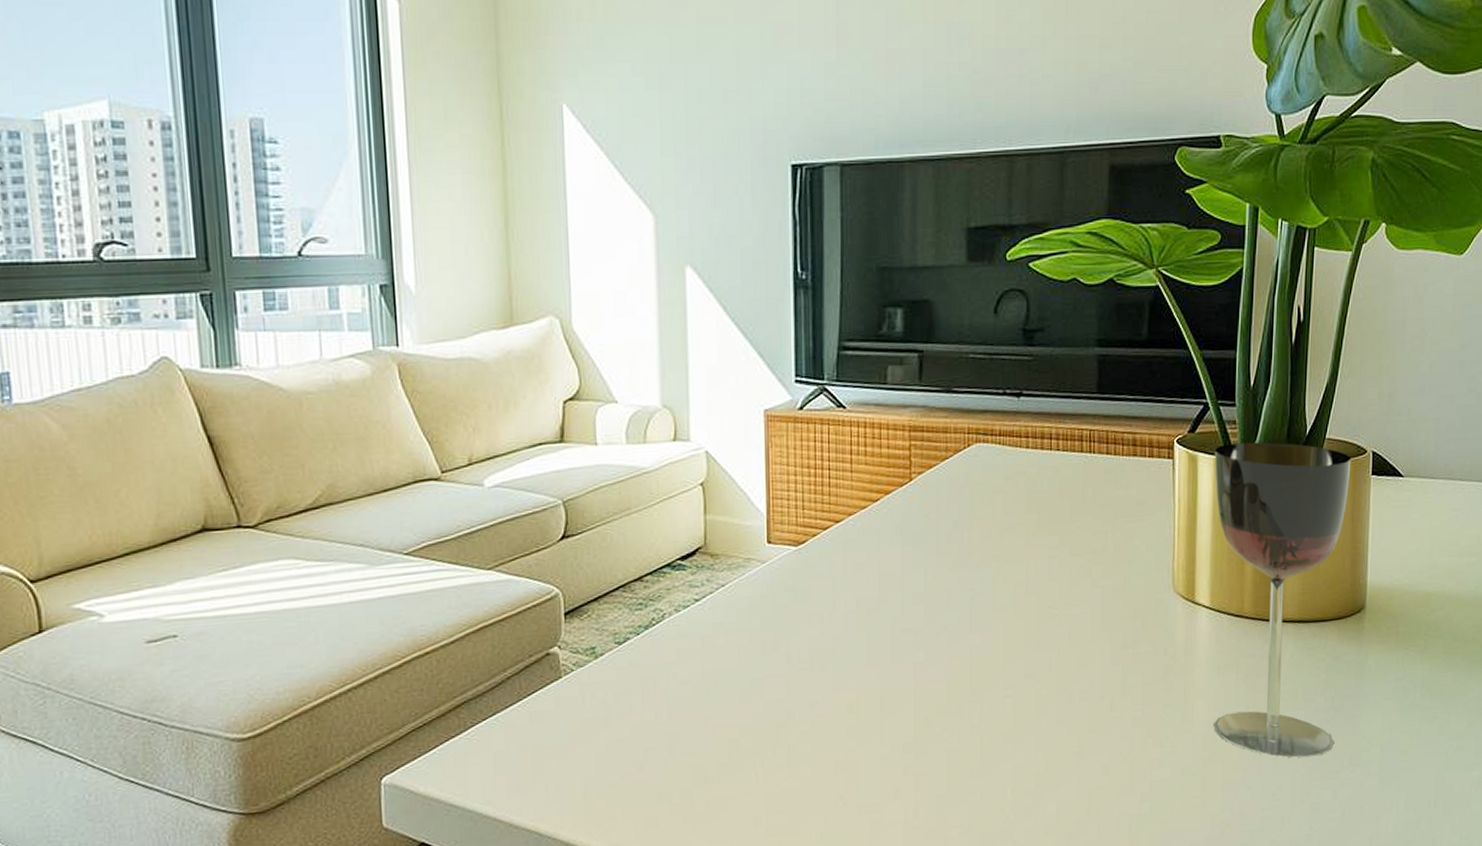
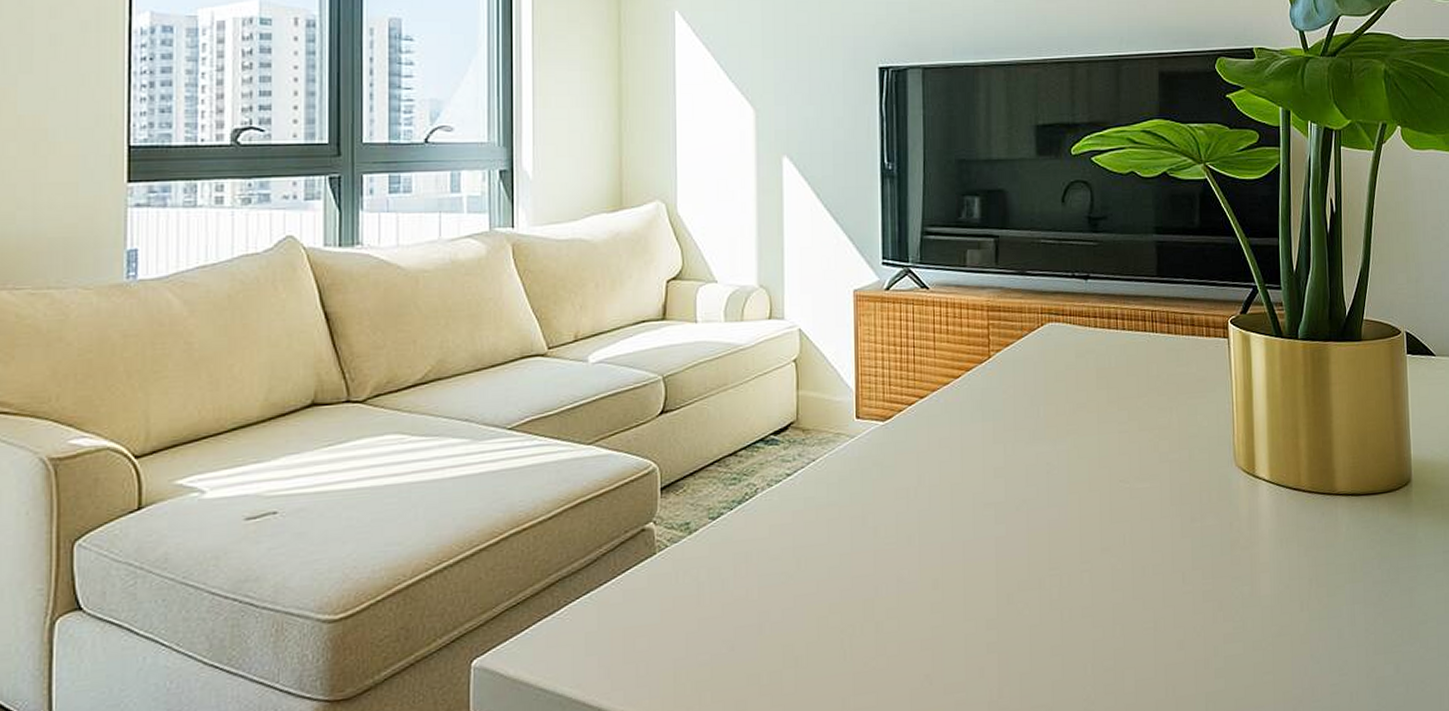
wineglass: present [1213,442,1351,758] -> none [1265,322,1394,632]

